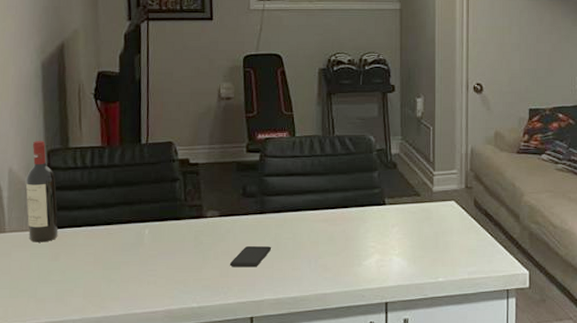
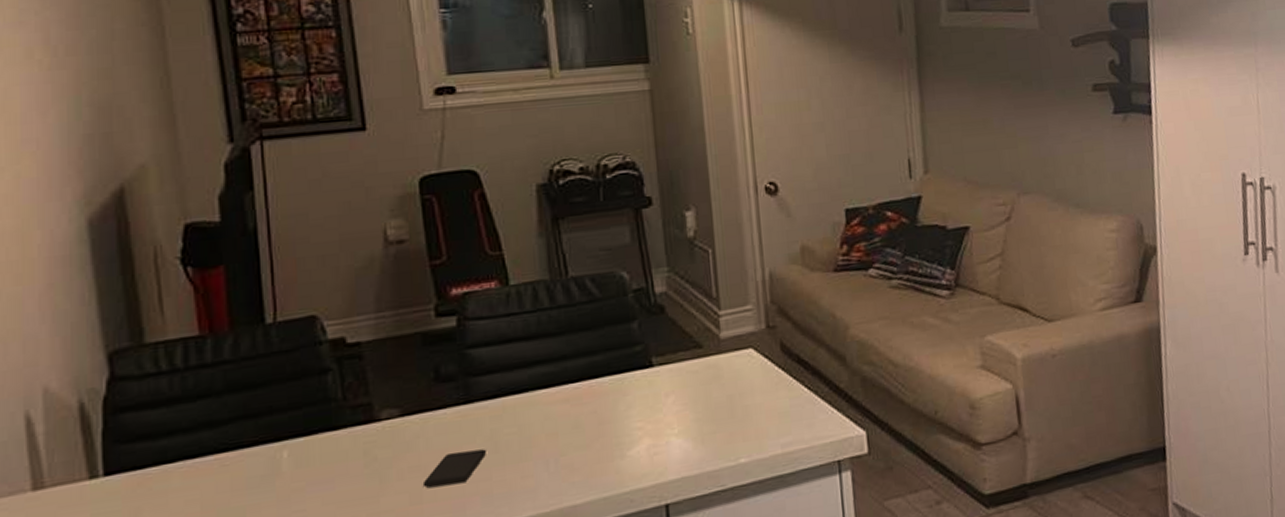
wine bottle: present [25,141,59,243] -> none [74,338,137,497]

